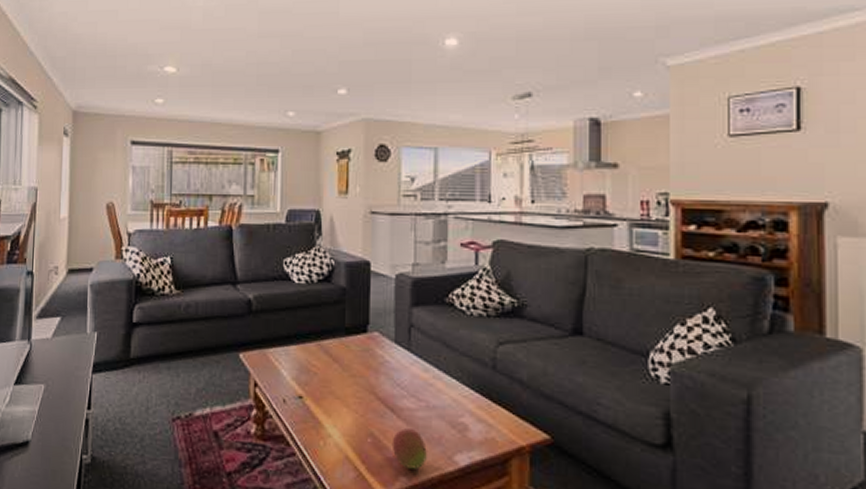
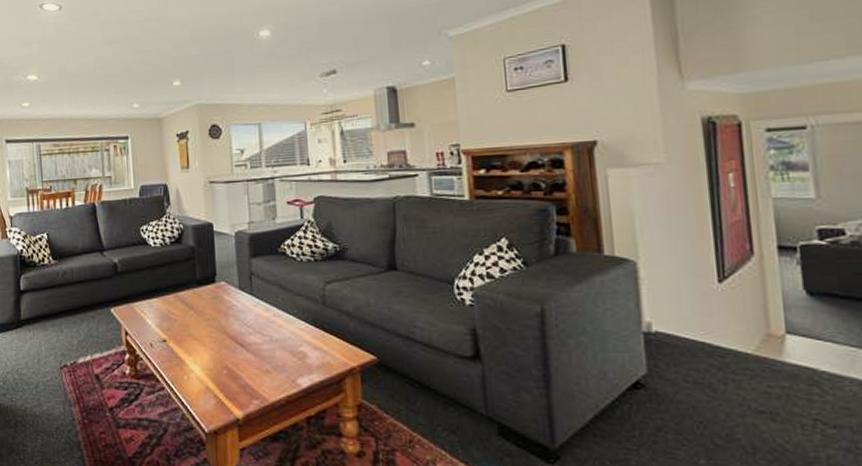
fruit: present [391,428,427,470] -> none [243,360,274,393]

